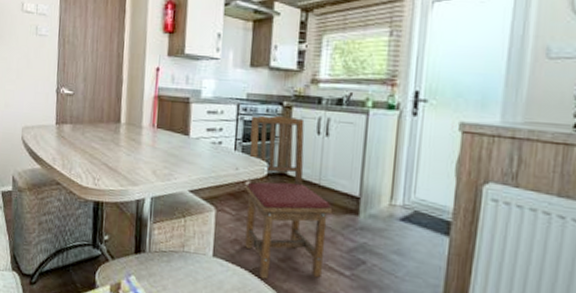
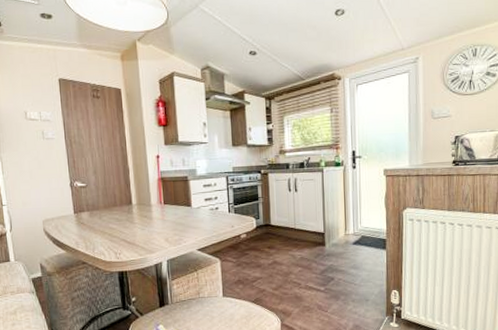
dining chair: present [245,115,333,279] -> none [239,181,307,306]

